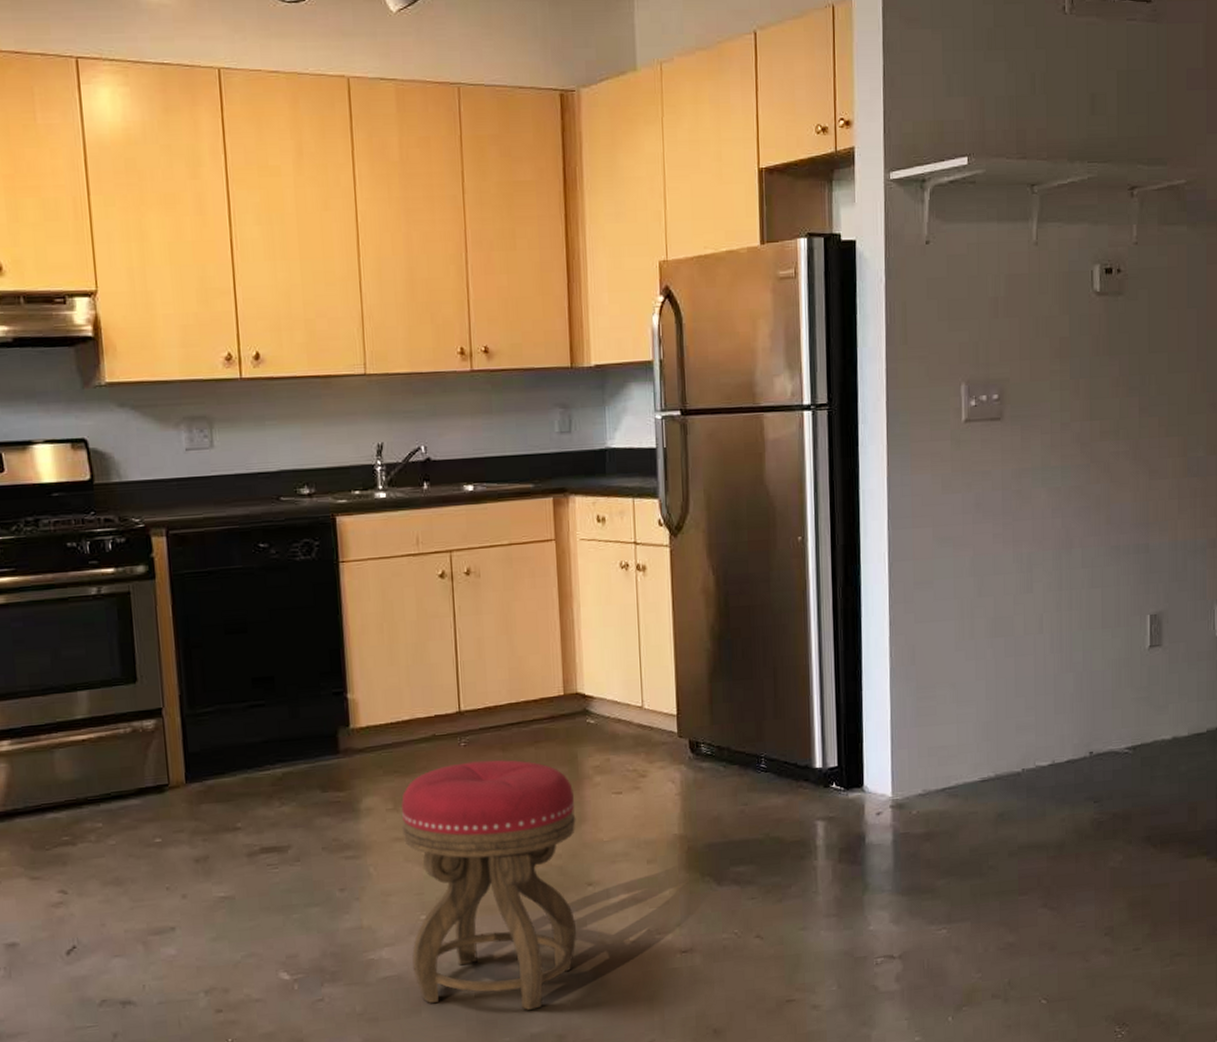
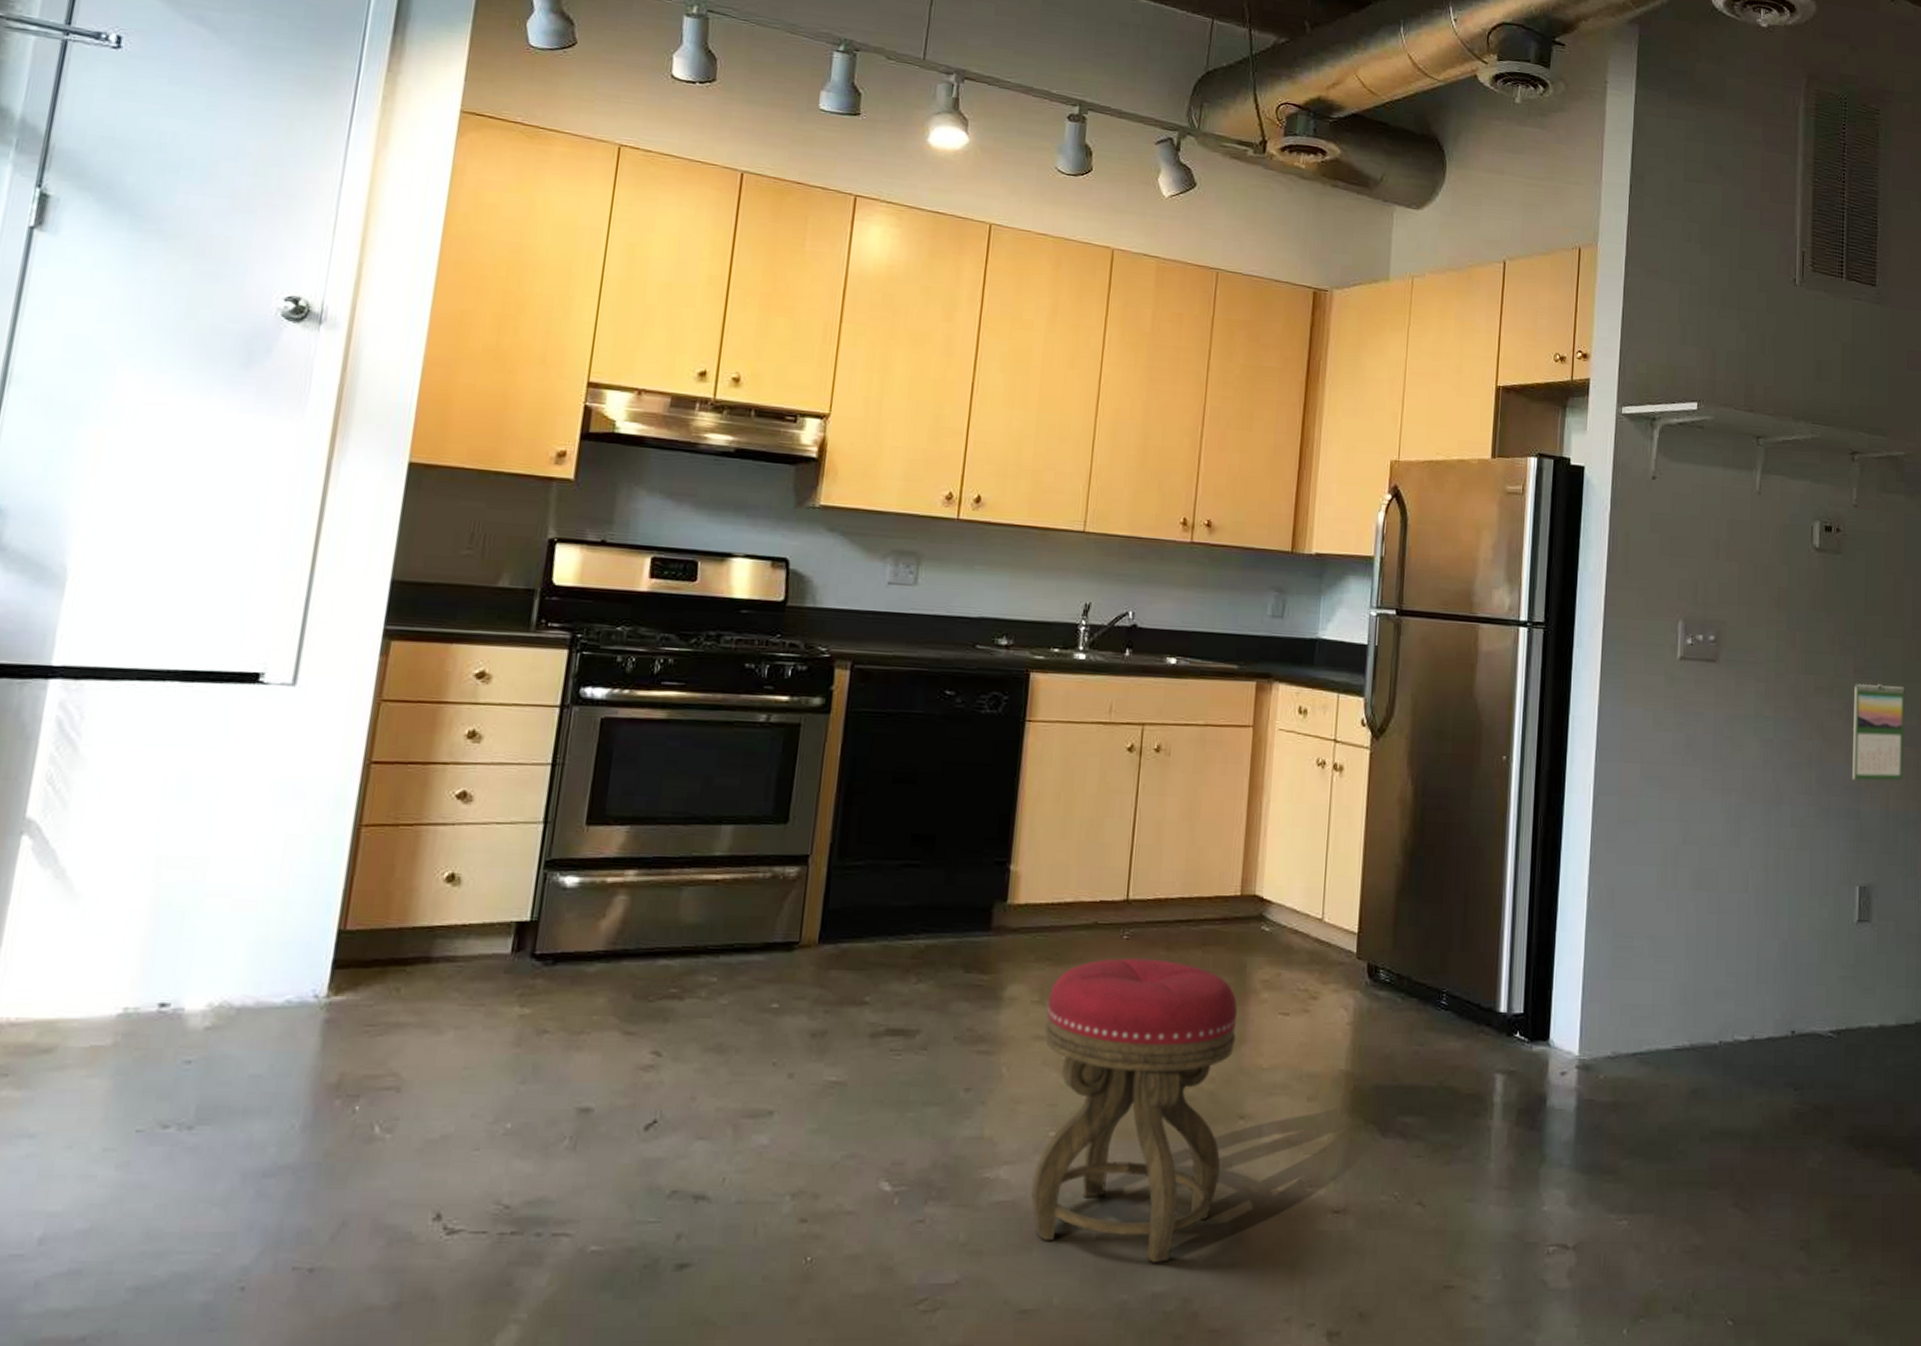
calendar: none [1139,420,1191,516] -> present [1852,683,1905,781]

